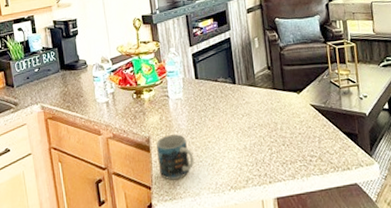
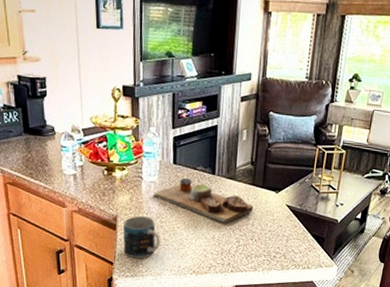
cutting board: none [180,91,279,131] -> present [153,178,254,223]

